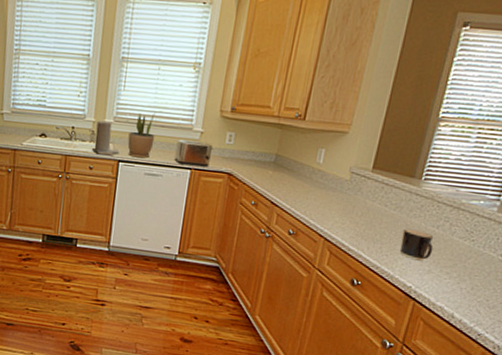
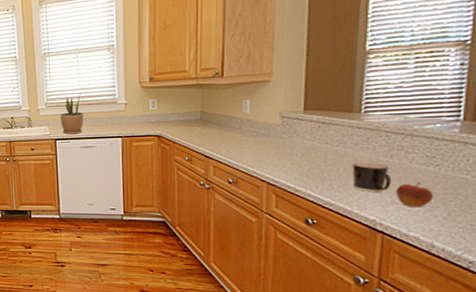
paper towel: present [91,120,118,156] -> none [30,108,54,137]
toaster: present [174,139,213,167] -> none [104,111,139,134]
fruit: none [433,254,464,279] -> present [395,182,433,207]

